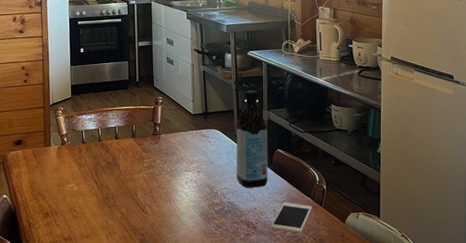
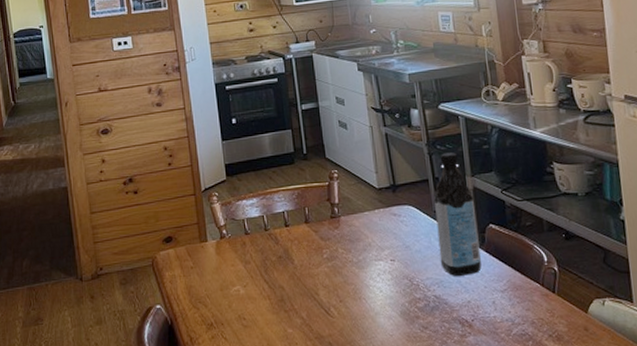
cell phone: present [270,203,313,234] -> none [491,291,544,330]

